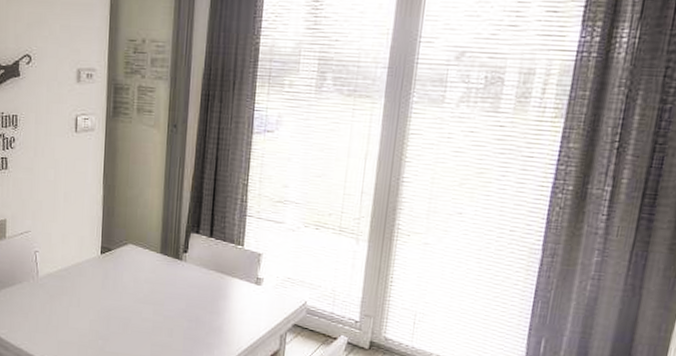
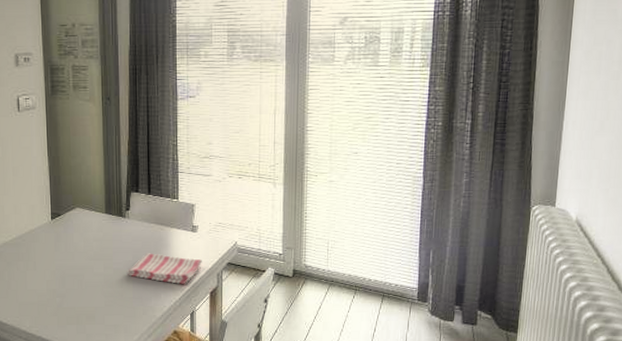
dish towel: none [178,303,264,342] -> present [126,253,202,284]

